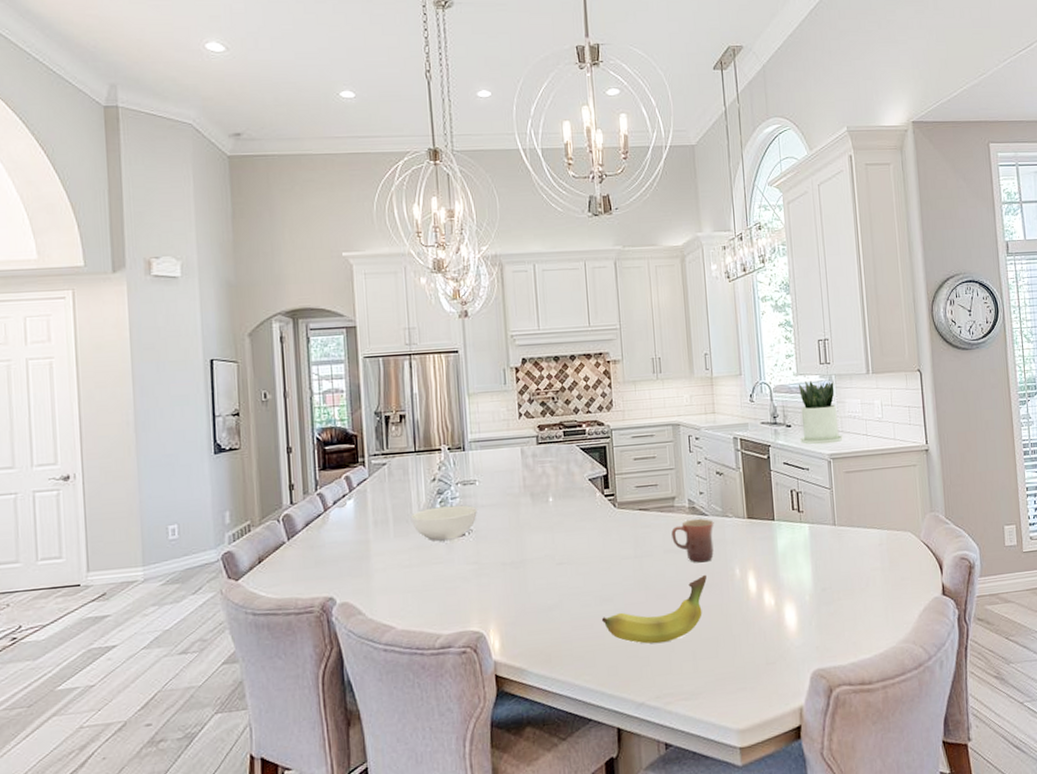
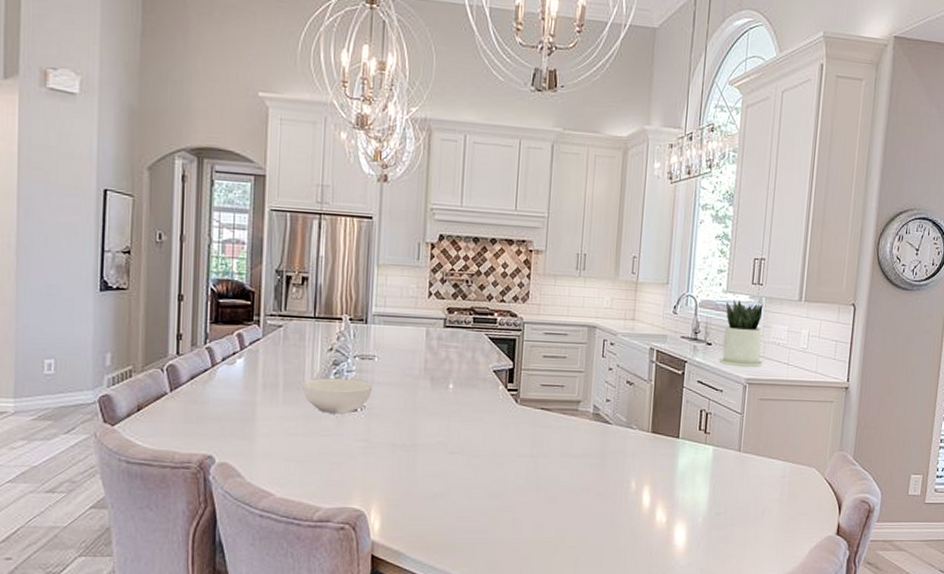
fruit: present [601,574,707,644] -> none [487,483,601,545]
mug: present [671,518,714,563] -> none [571,425,617,471]

